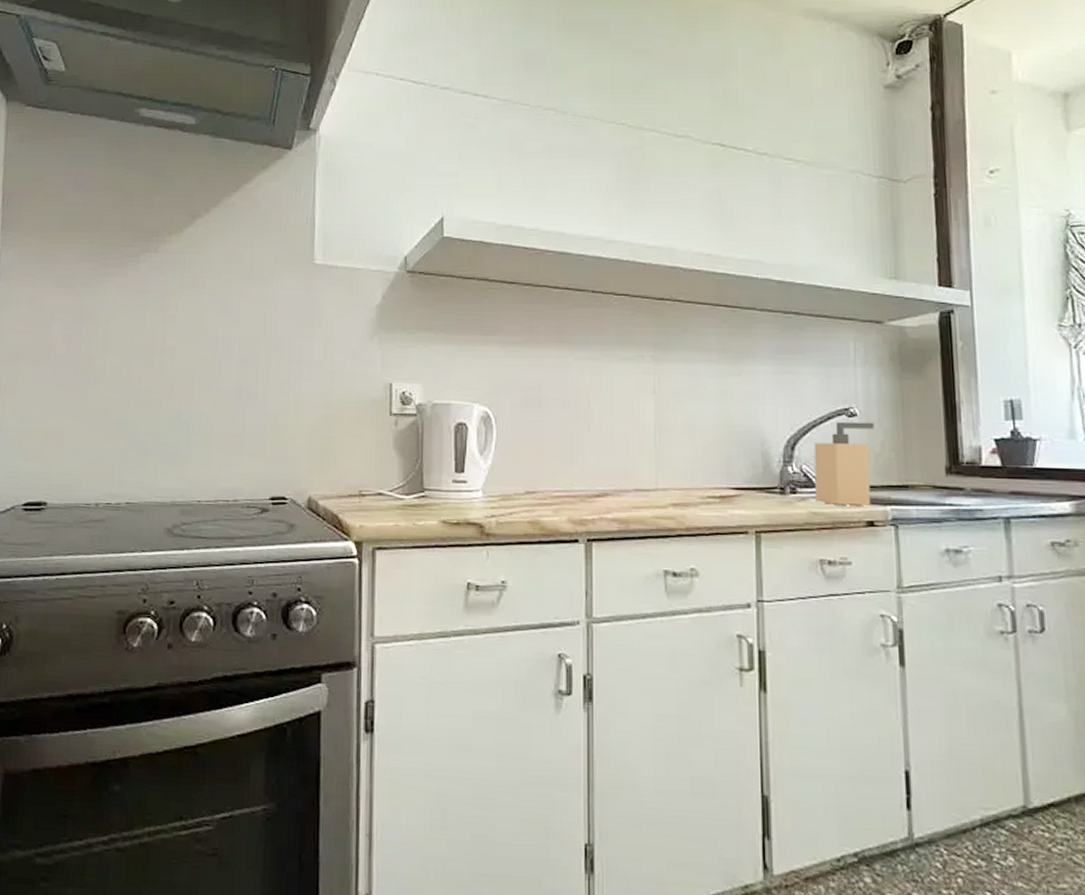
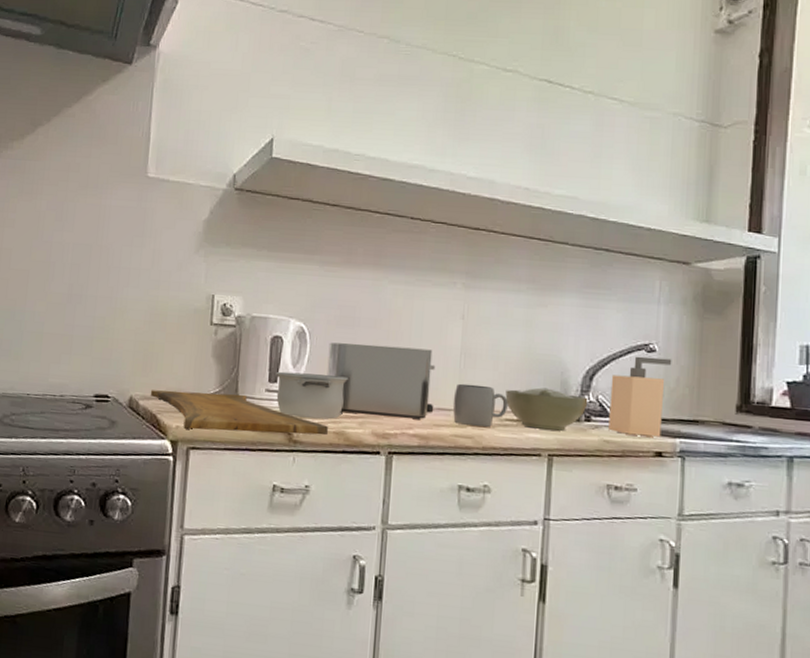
cutting board: none [330,487,521,528] -> present [150,390,328,436]
cooking pot: none [462,460,539,510] -> present [275,371,348,420]
toaster: none [516,425,632,503] -> present [327,342,436,420]
mug: none [651,461,709,507] -> present [452,383,508,428]
bowl: none [705,461,792,505] -> present [505,387,588,431]

